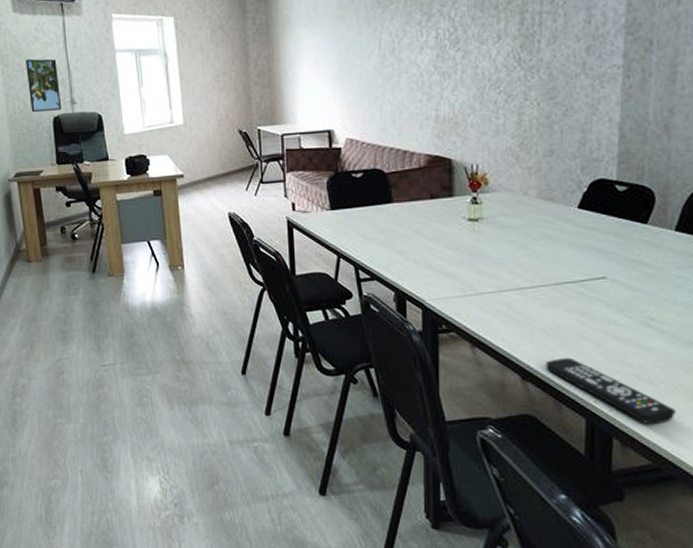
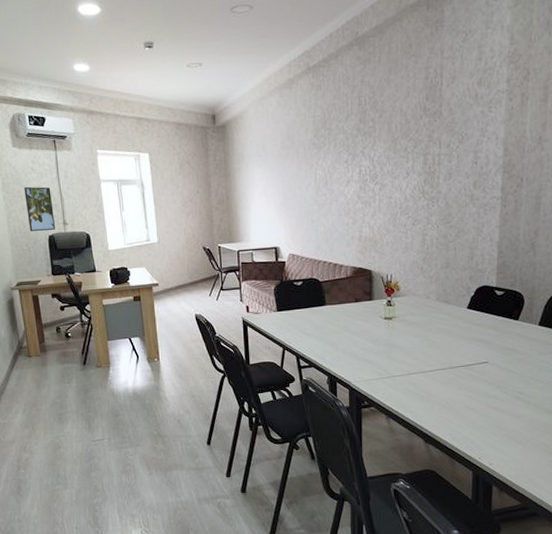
remote control: present [545,357,676,425] -> none [443,424,539,475]

